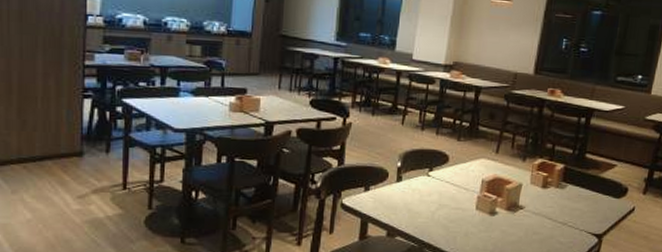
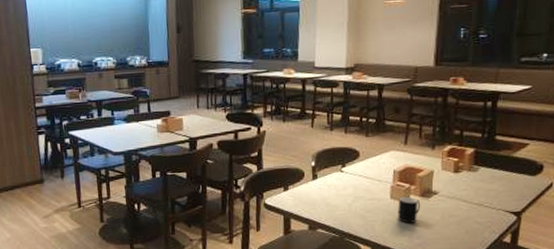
cup: none [481,208,506,238] -> present [398,196,421,223]

